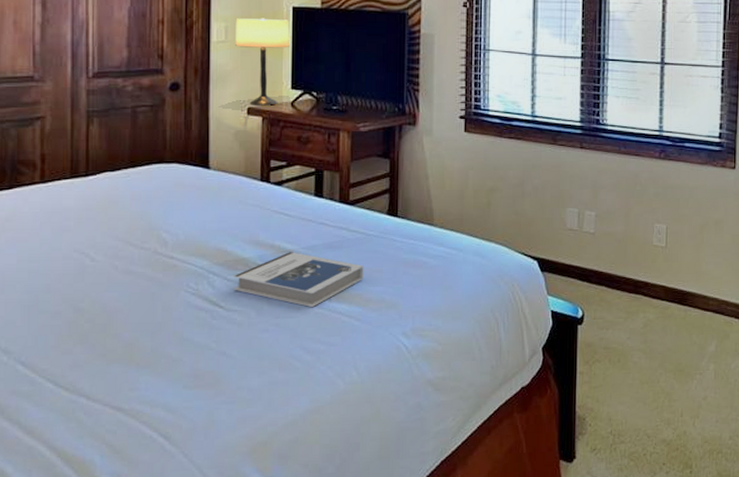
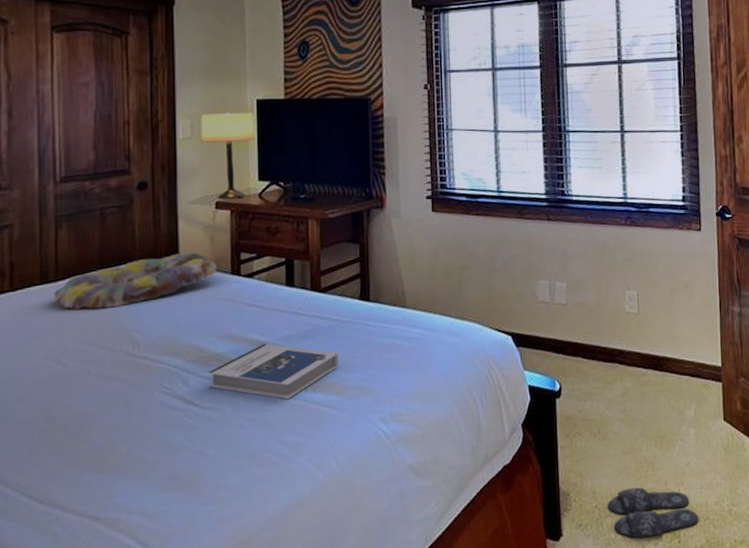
cushion: none [84,156,247,206] -> present [54,252,217,309]
slippers: none [622,417,712,466] -> present [607,487,699,539]

